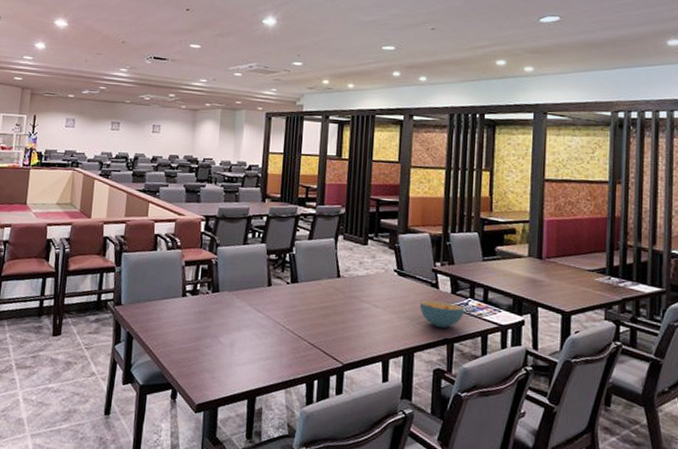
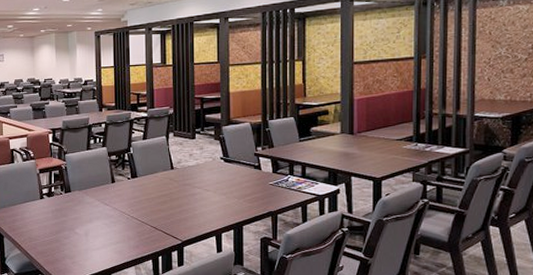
cereal bowl: present [419,300,464,328] -> none [245,180,285,203]

